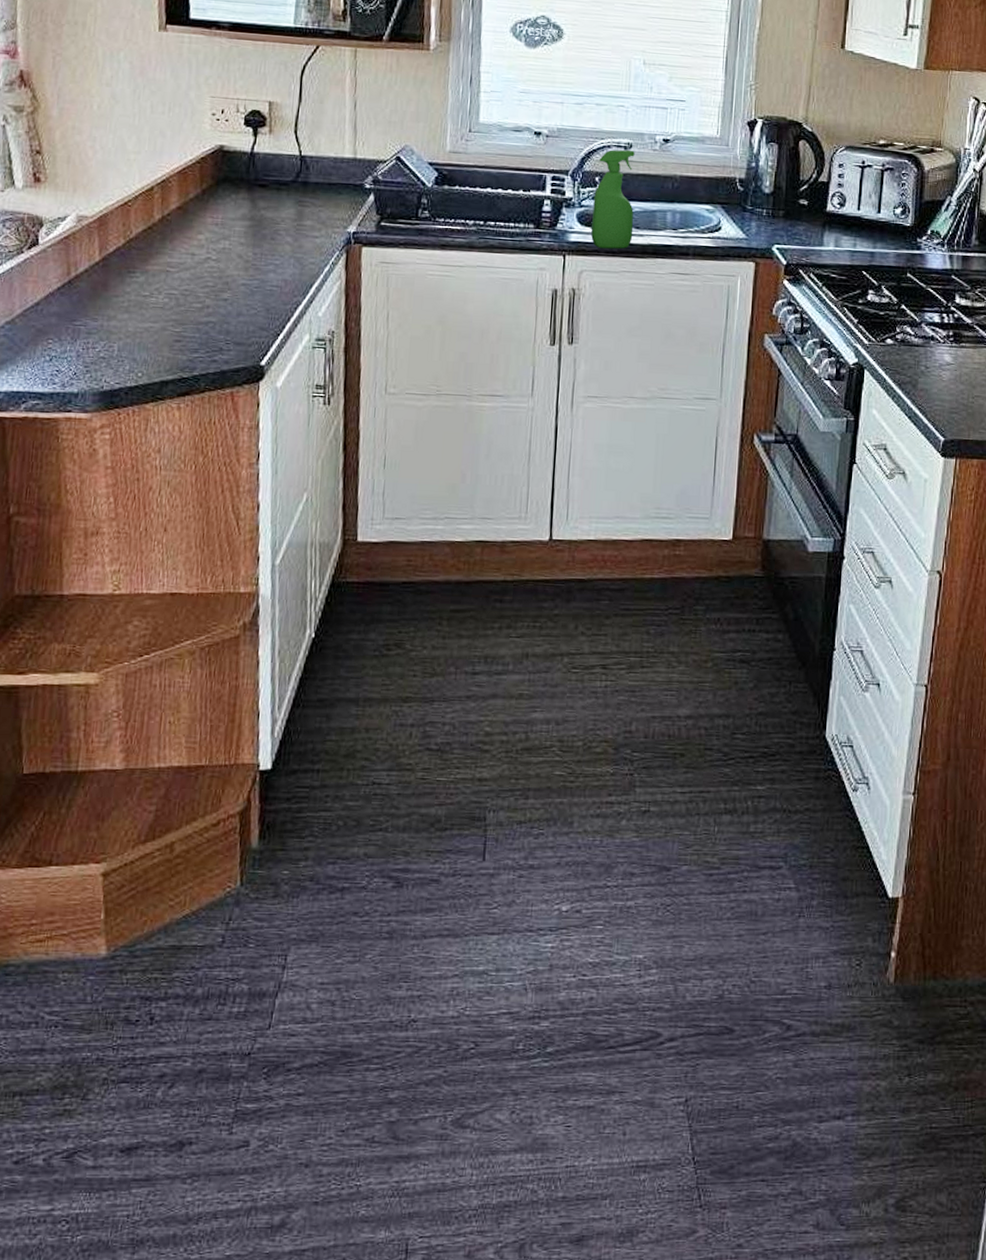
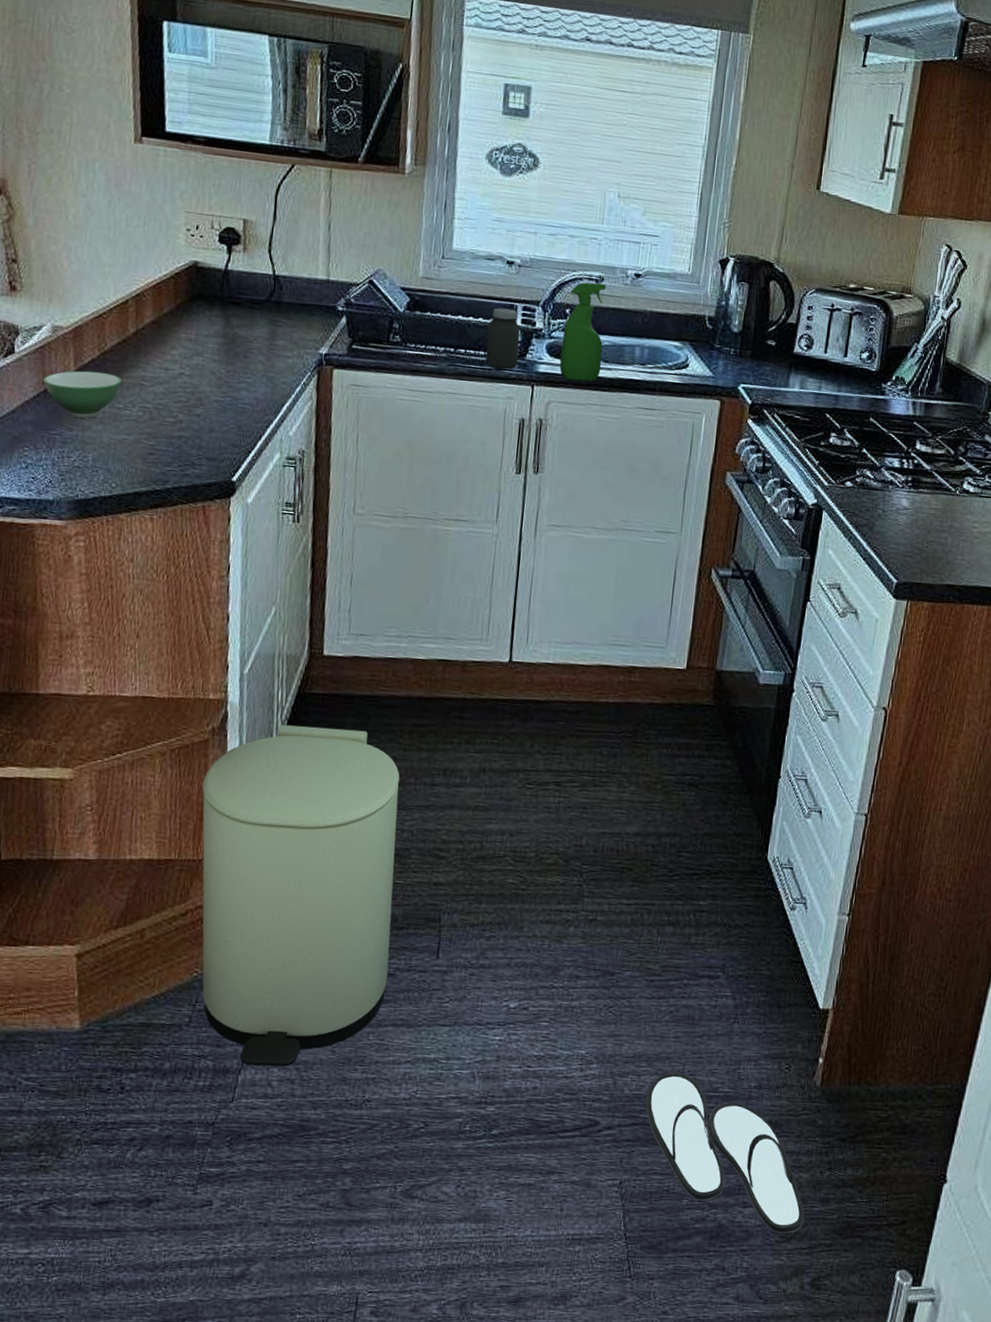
bowl: none [68,259,148,308] -> present [43,370,123,419]
pedal bin: none [234,616,439,987] -> present [202,725,400,1067]
jar: none [515,178,550,241] -> present [485,308,521,370]
slippers: none [710,975,885,1151] -> present [646,1073,805,1234]

